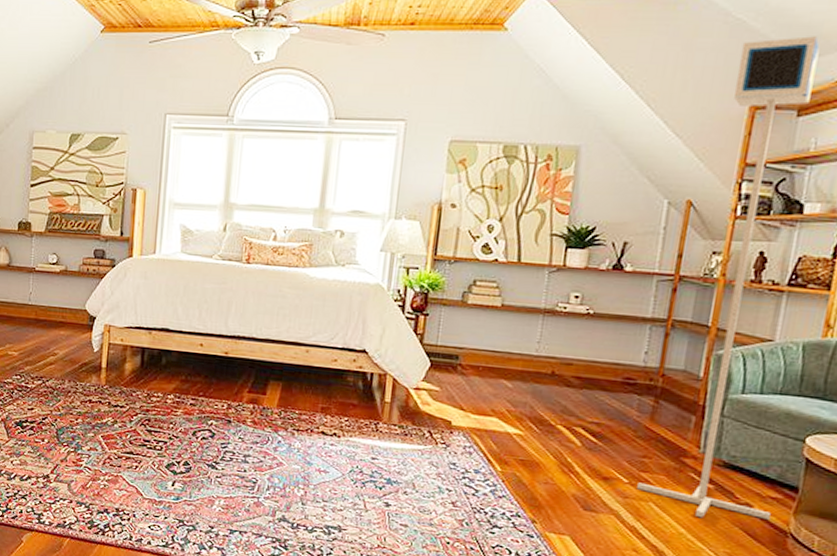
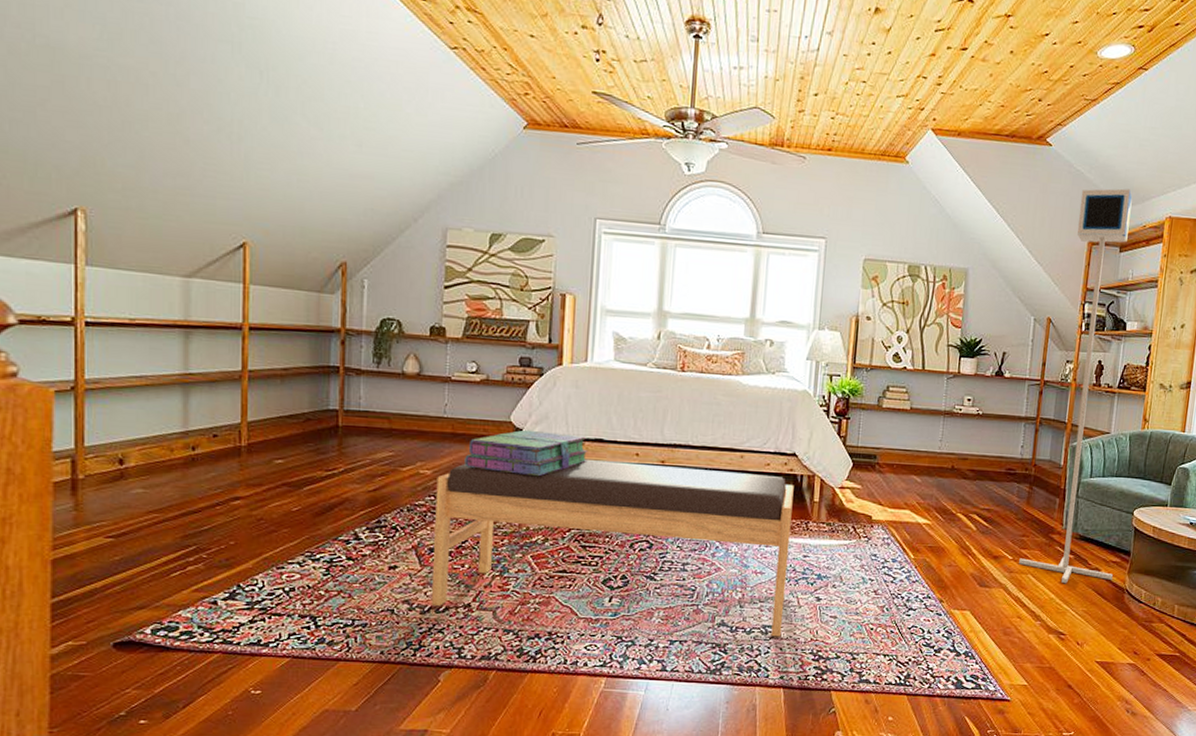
bench: none [16,346,363,540] -> present [431,459,794,637]
stack of books: none [45,317,155,362] -> present [464,429,588,477]

